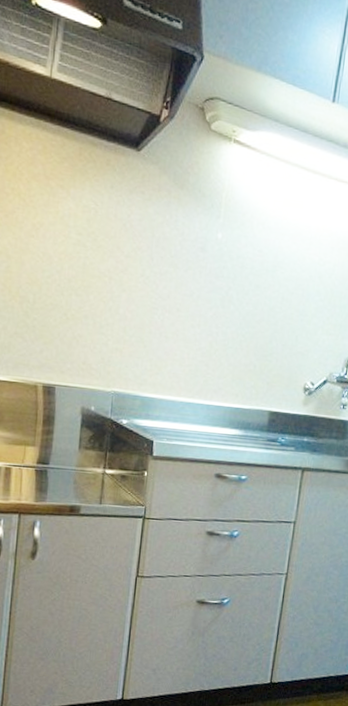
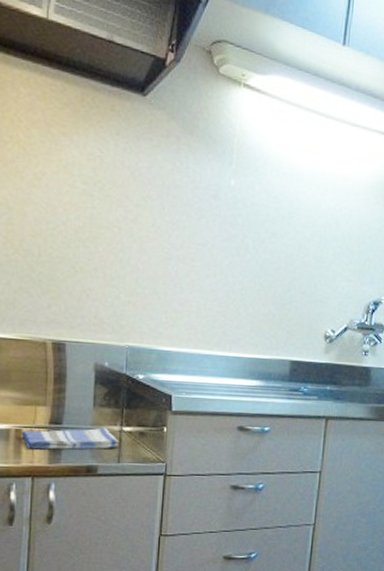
dish towel: none [10,469,102,491] -> present [21,427,119,450]

